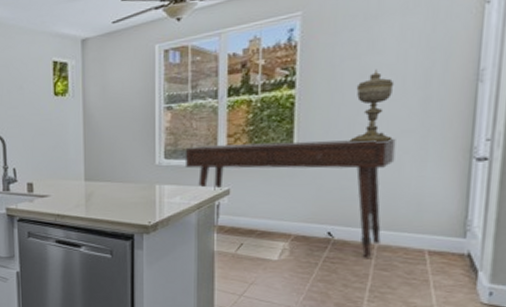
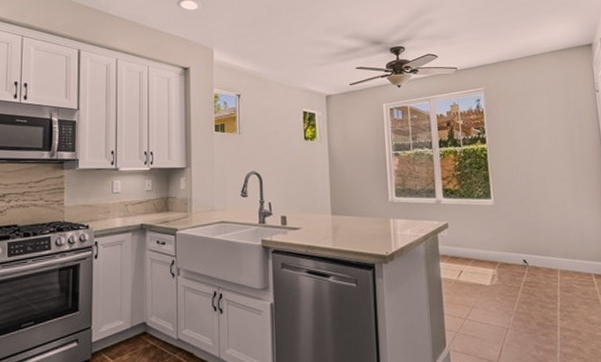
desk: present [184,138,396,258] -> none [411,184,561,281]
decorative urn: present [349,69,395,143] -> none [526,132,556,187]

